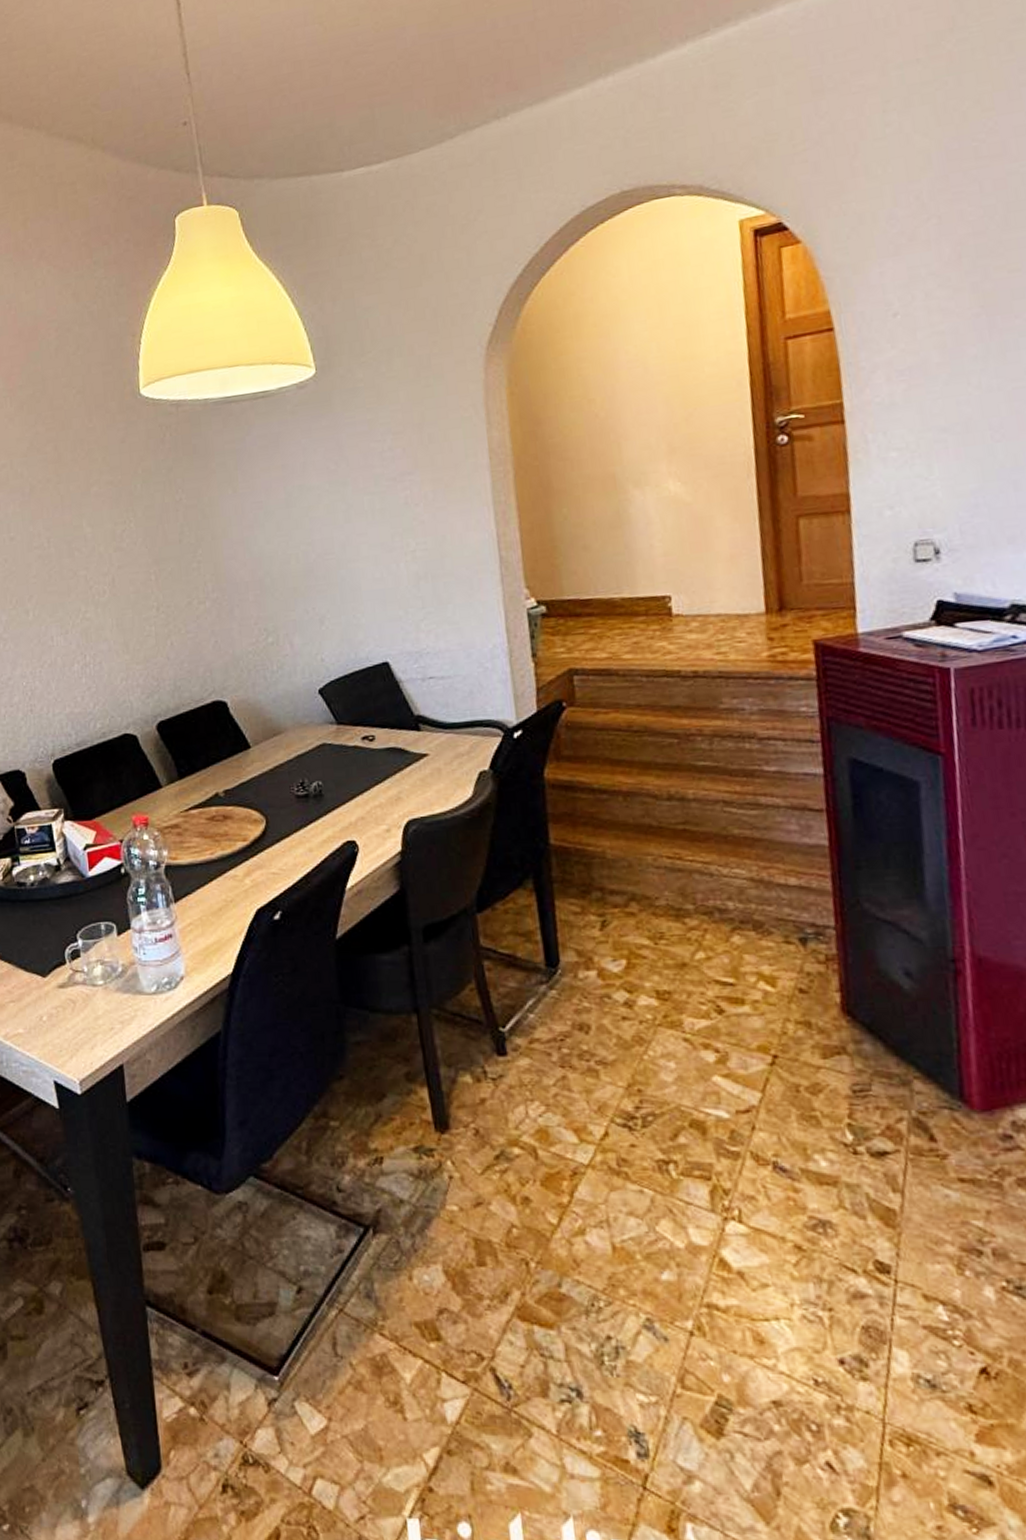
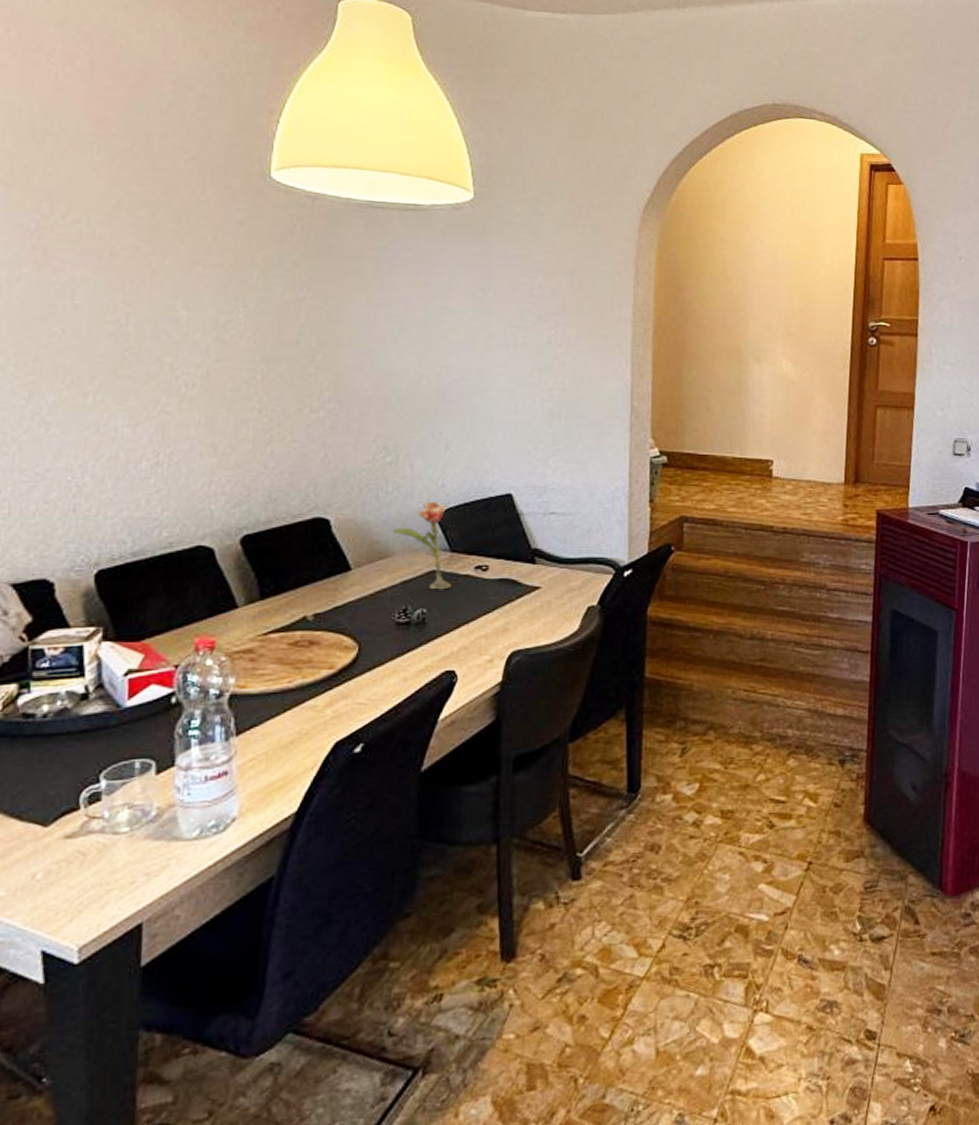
flower: none [282,676,342,762] -> present [392,501,452,590]

